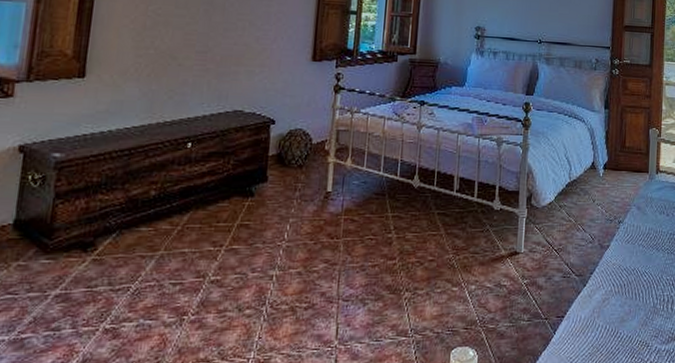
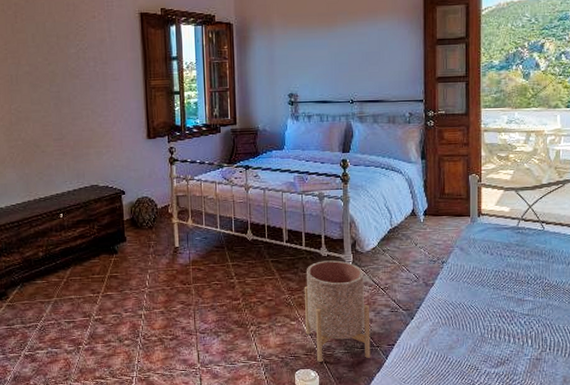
planter: none [468,215,541,338] -> present [305,260,371,362]

